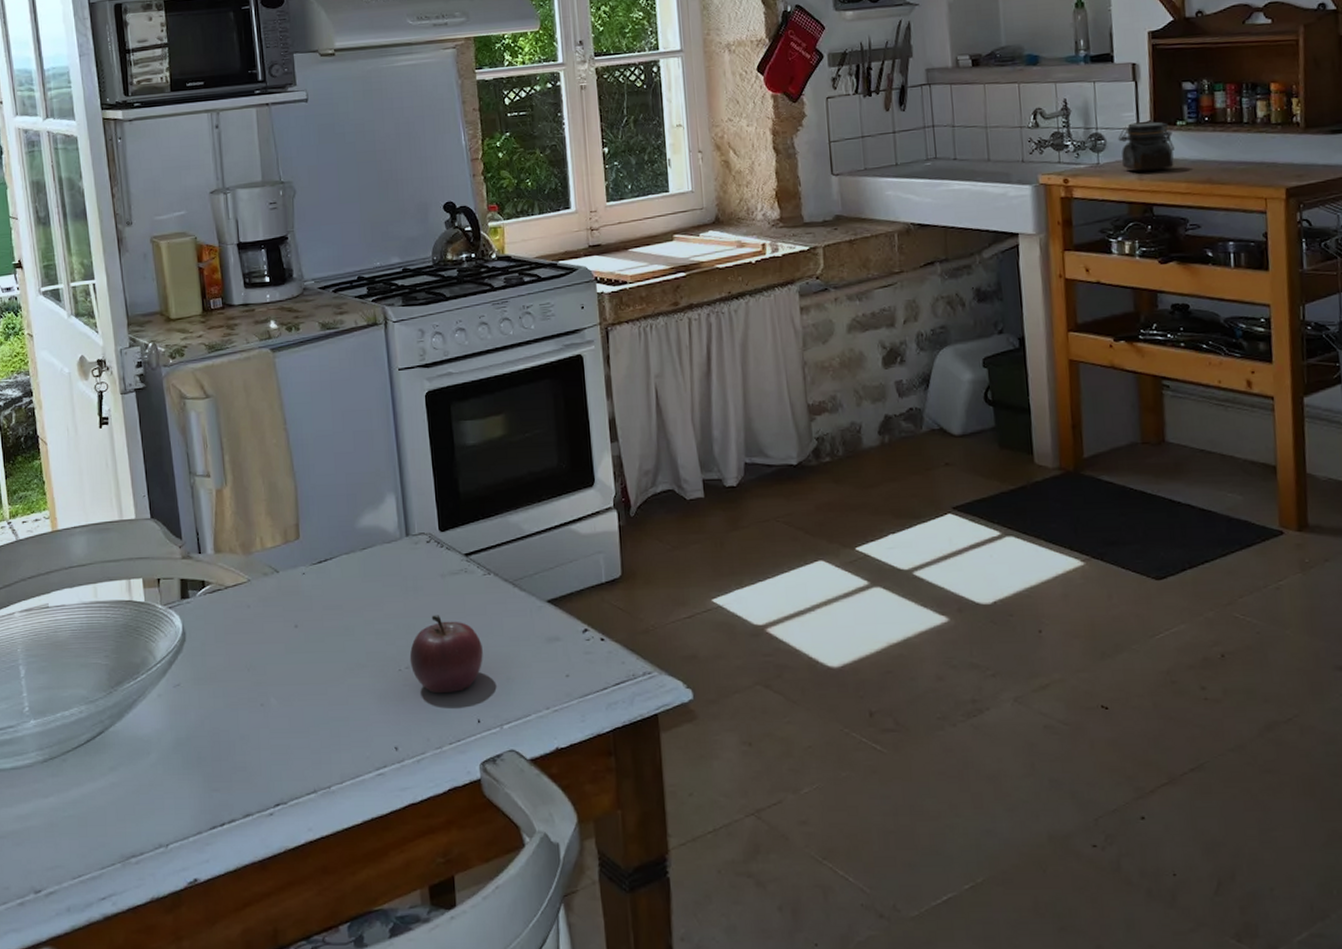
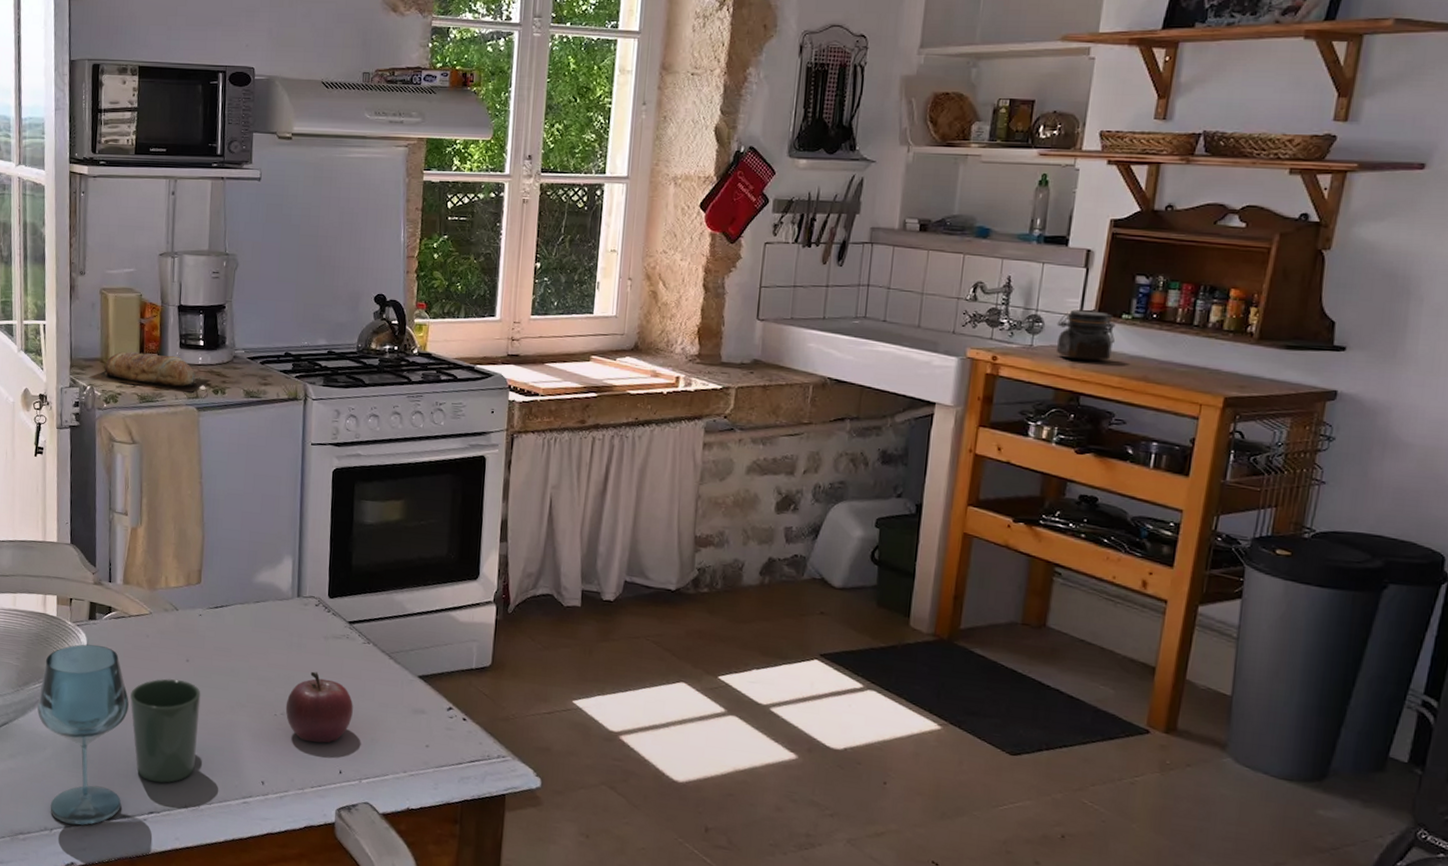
wine glass: none [135,625,242,835] -> present [37,644,129,825]
bread loaf: none [148,297,283,335] -> present [88,351,211,393]
mug: none [238,650,320,770] -> present [130,678,201,783]

